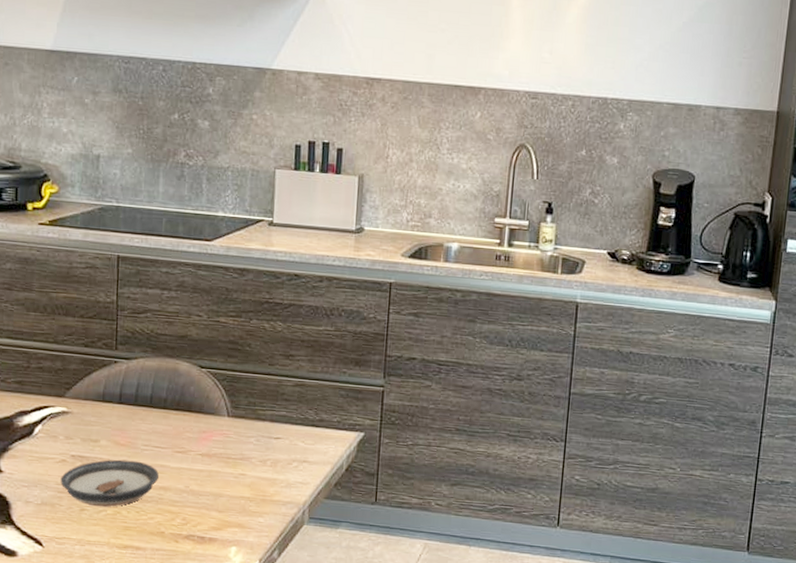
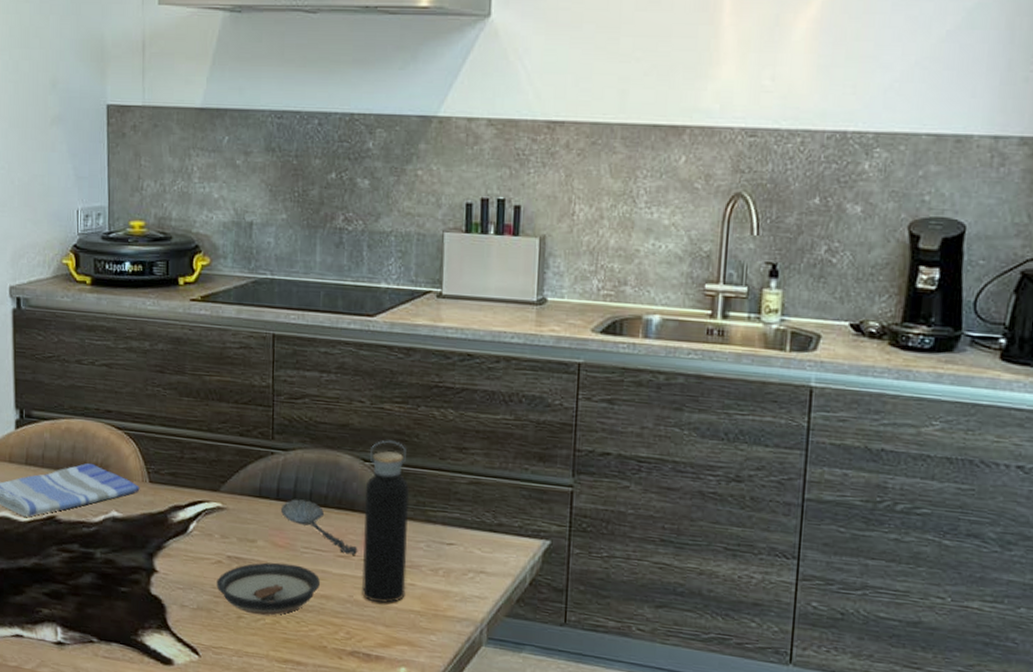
spoon: none [122,402,194,450] -> present [280,499,358,555]
water bottle: none [197,349,242,492] -> present [361,440,410,603]

